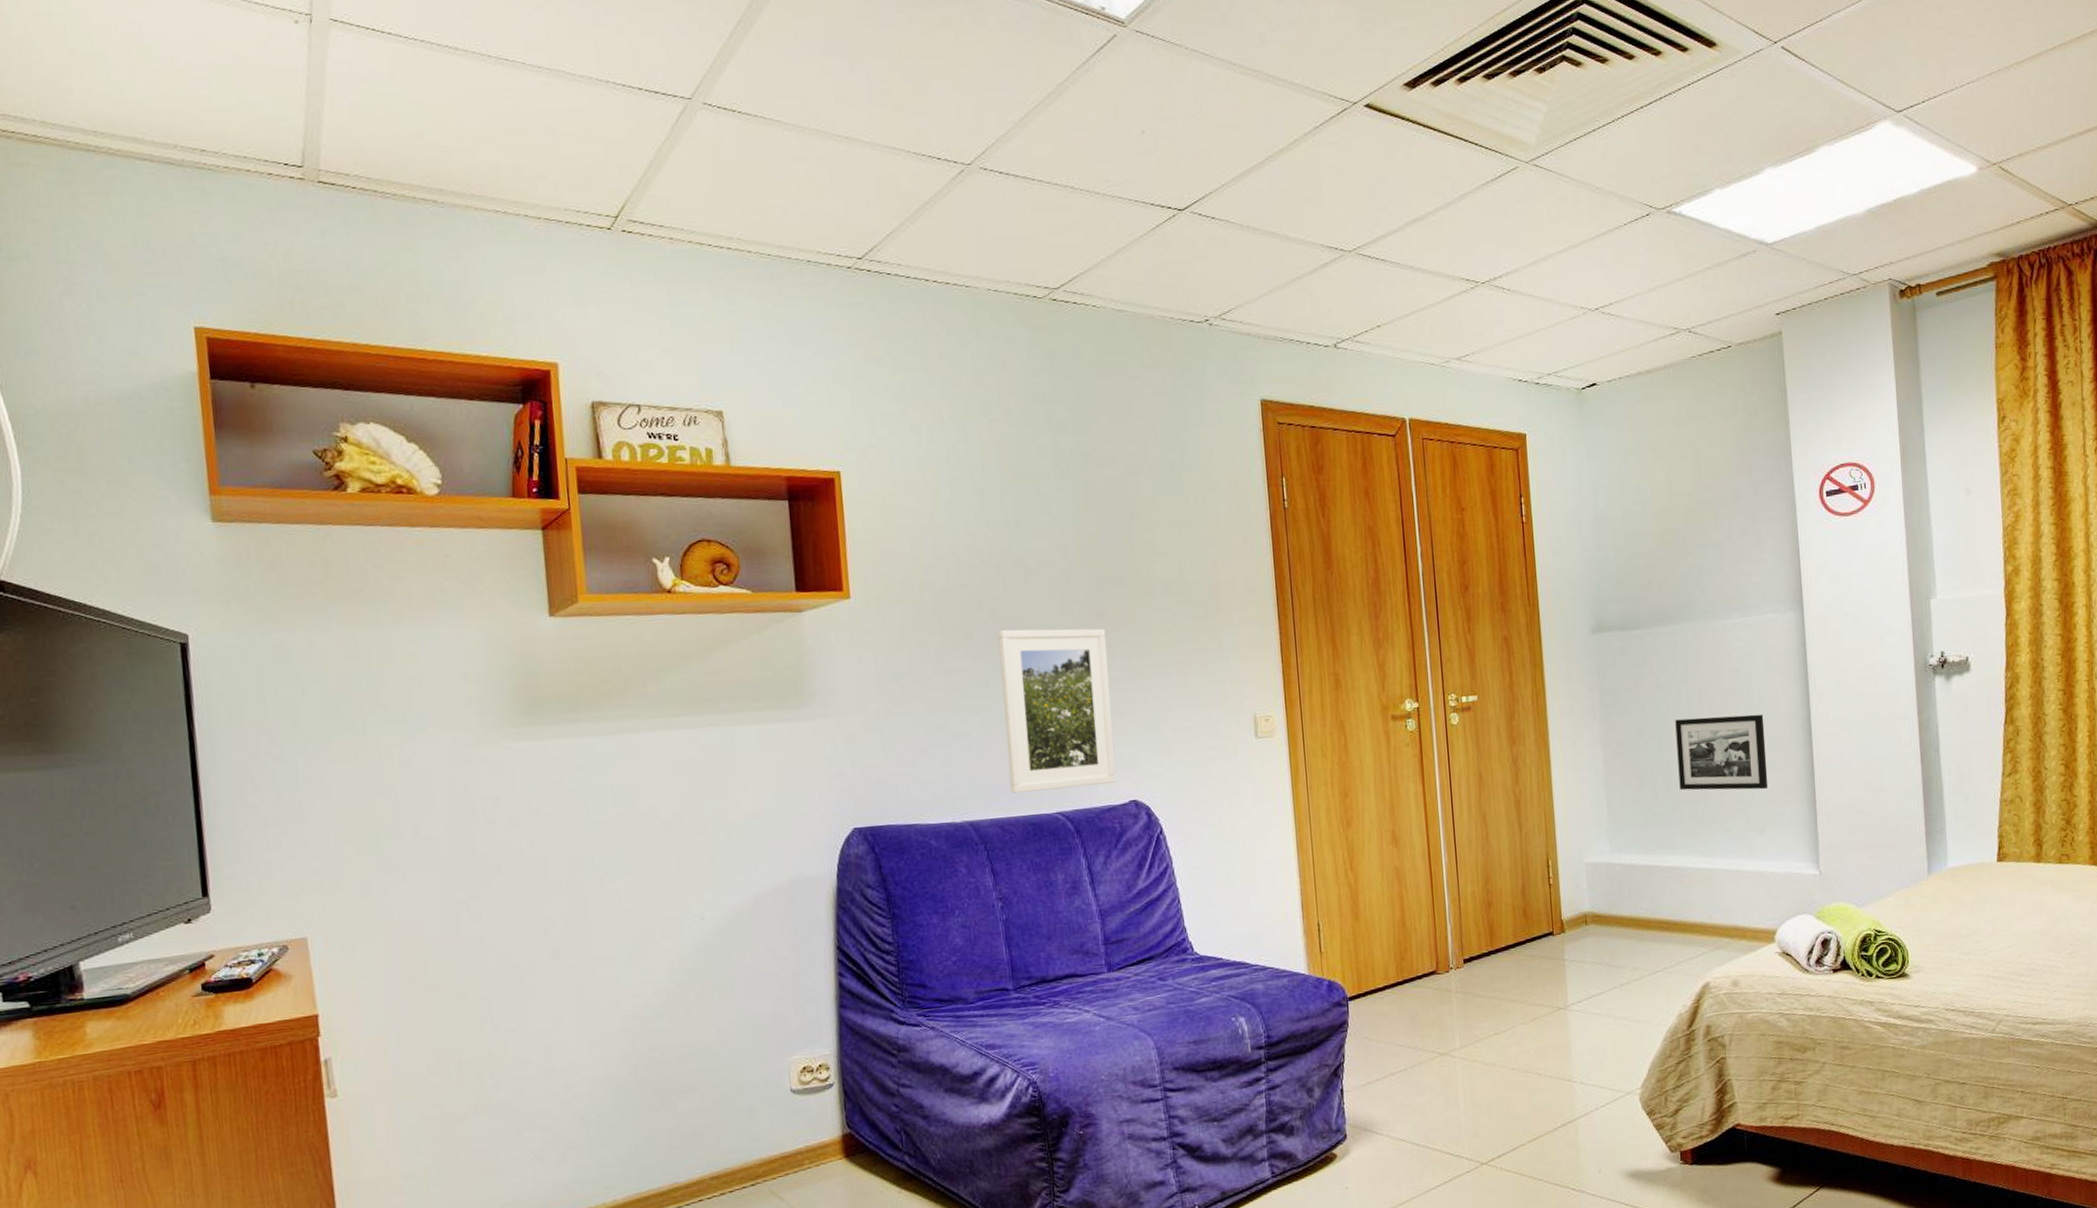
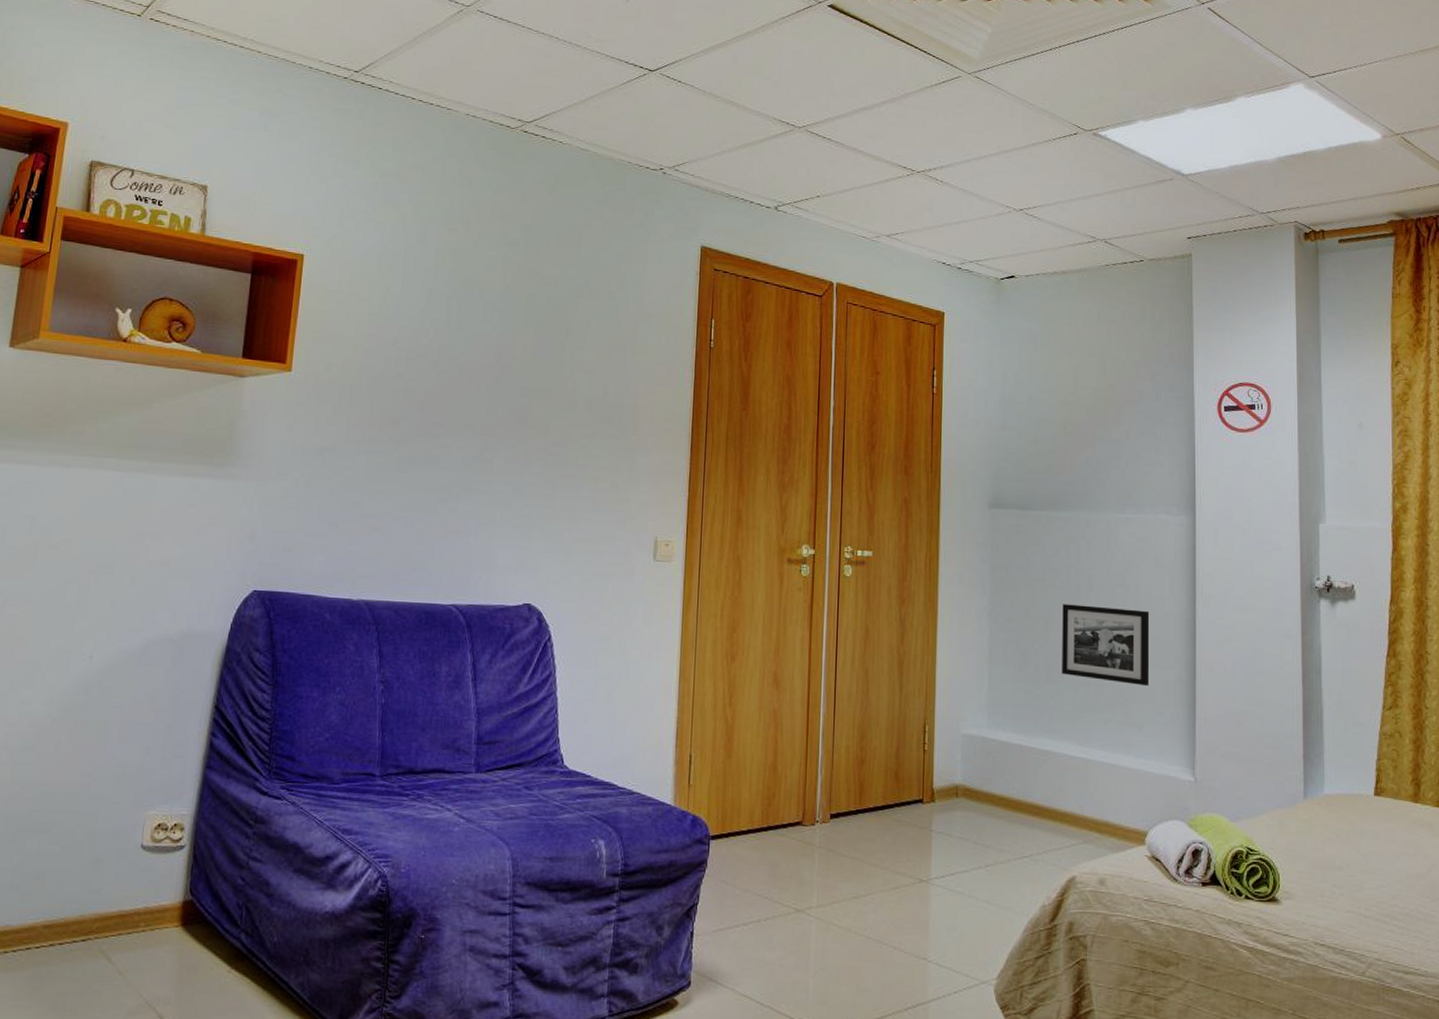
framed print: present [998,628,1118,793] -> none [410,422,526,584]

